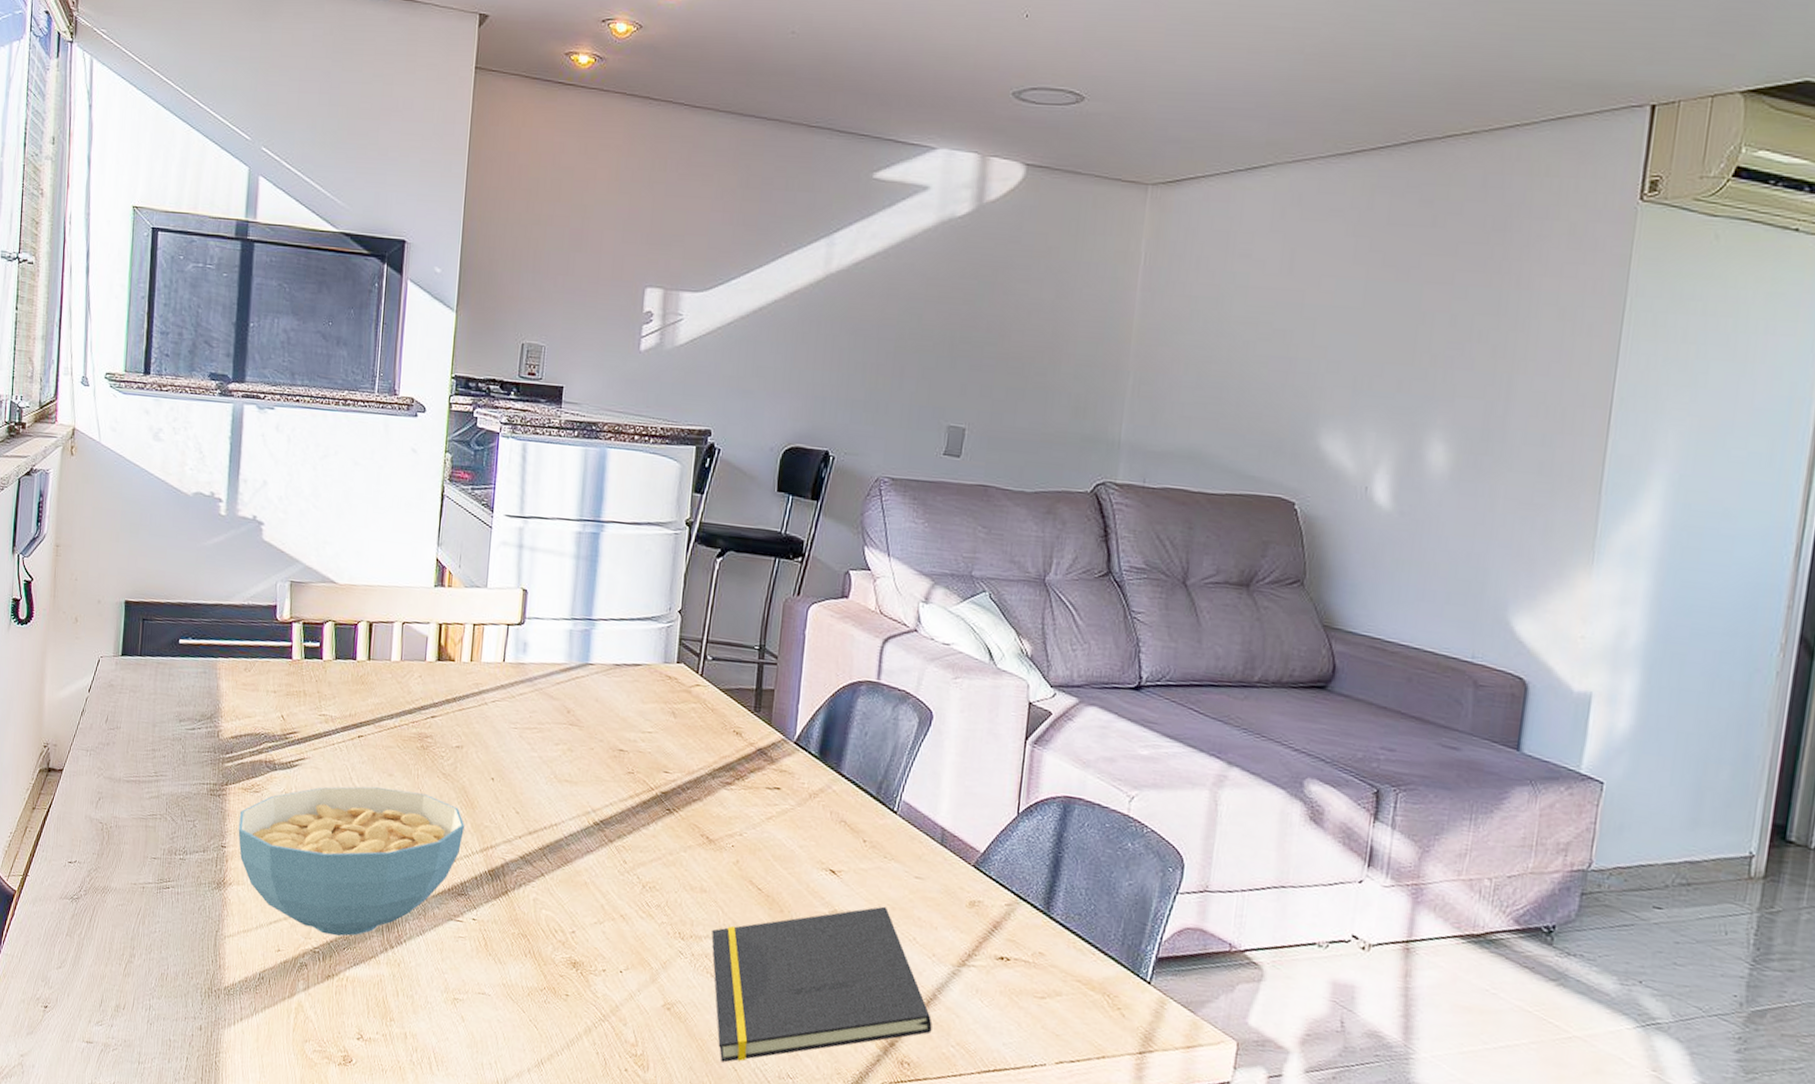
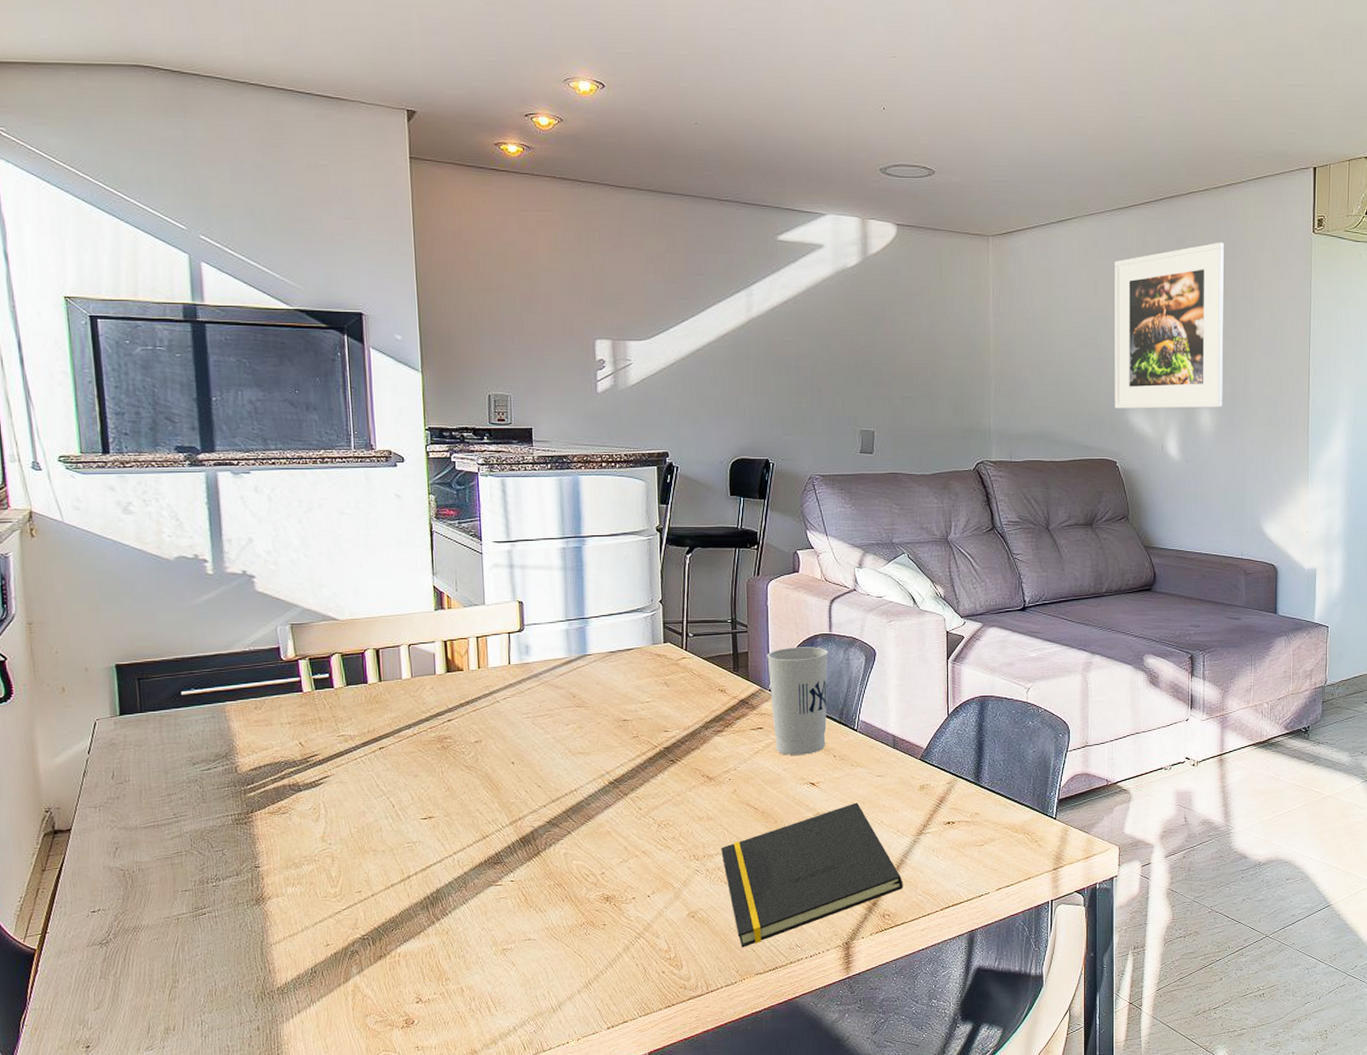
cereal bowl: present [238,786,466,936] -> none [269,786,493,922]
cup: none [793,691,873,833] -> present [767,647,829,755]
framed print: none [1300,206,1494,442] -> present [1114,242,1224,409]

